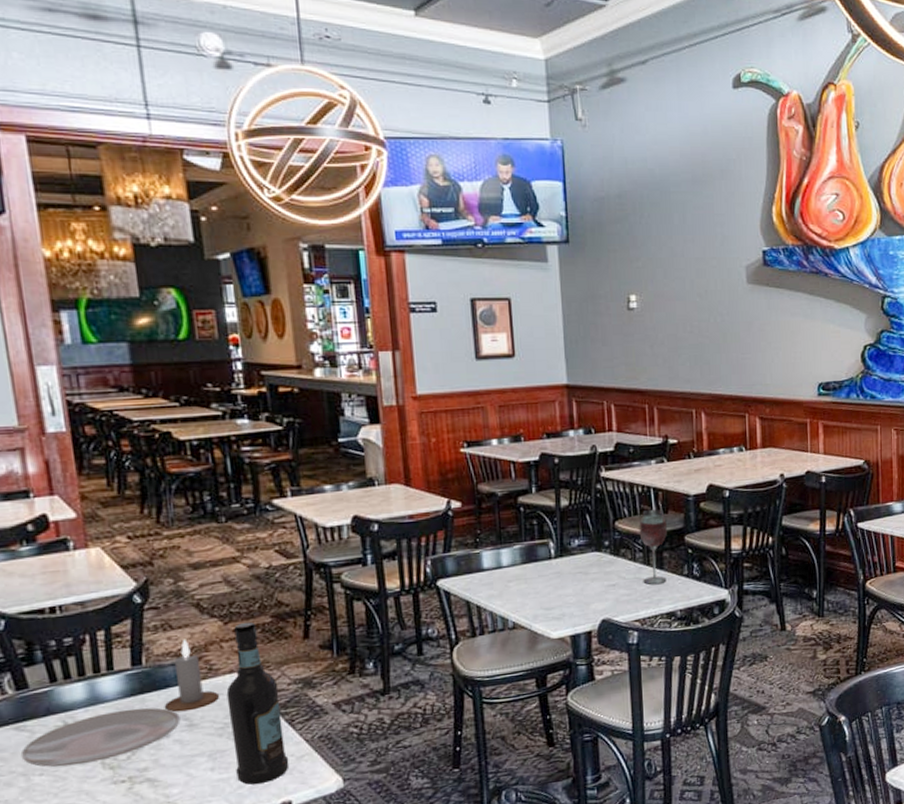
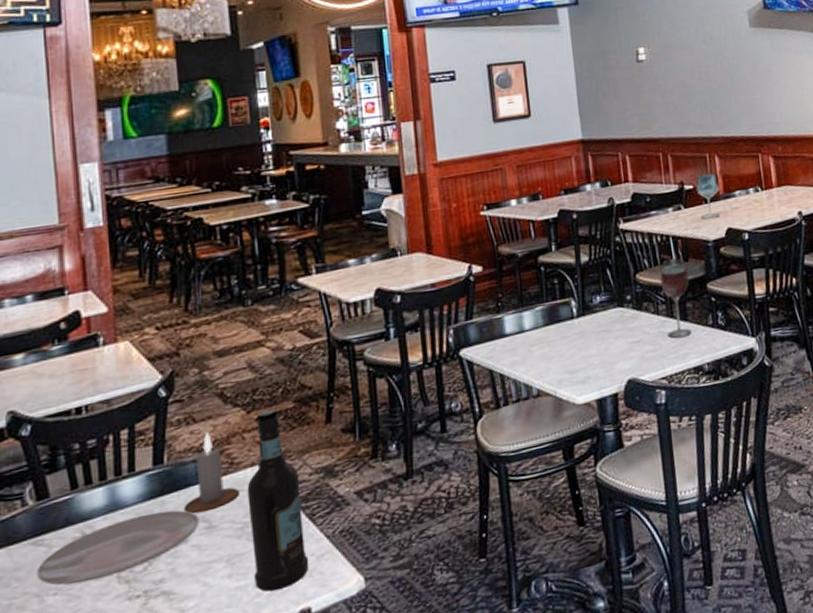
wine glass: none [680,429,705,474] -> present [695,173,720,219]

